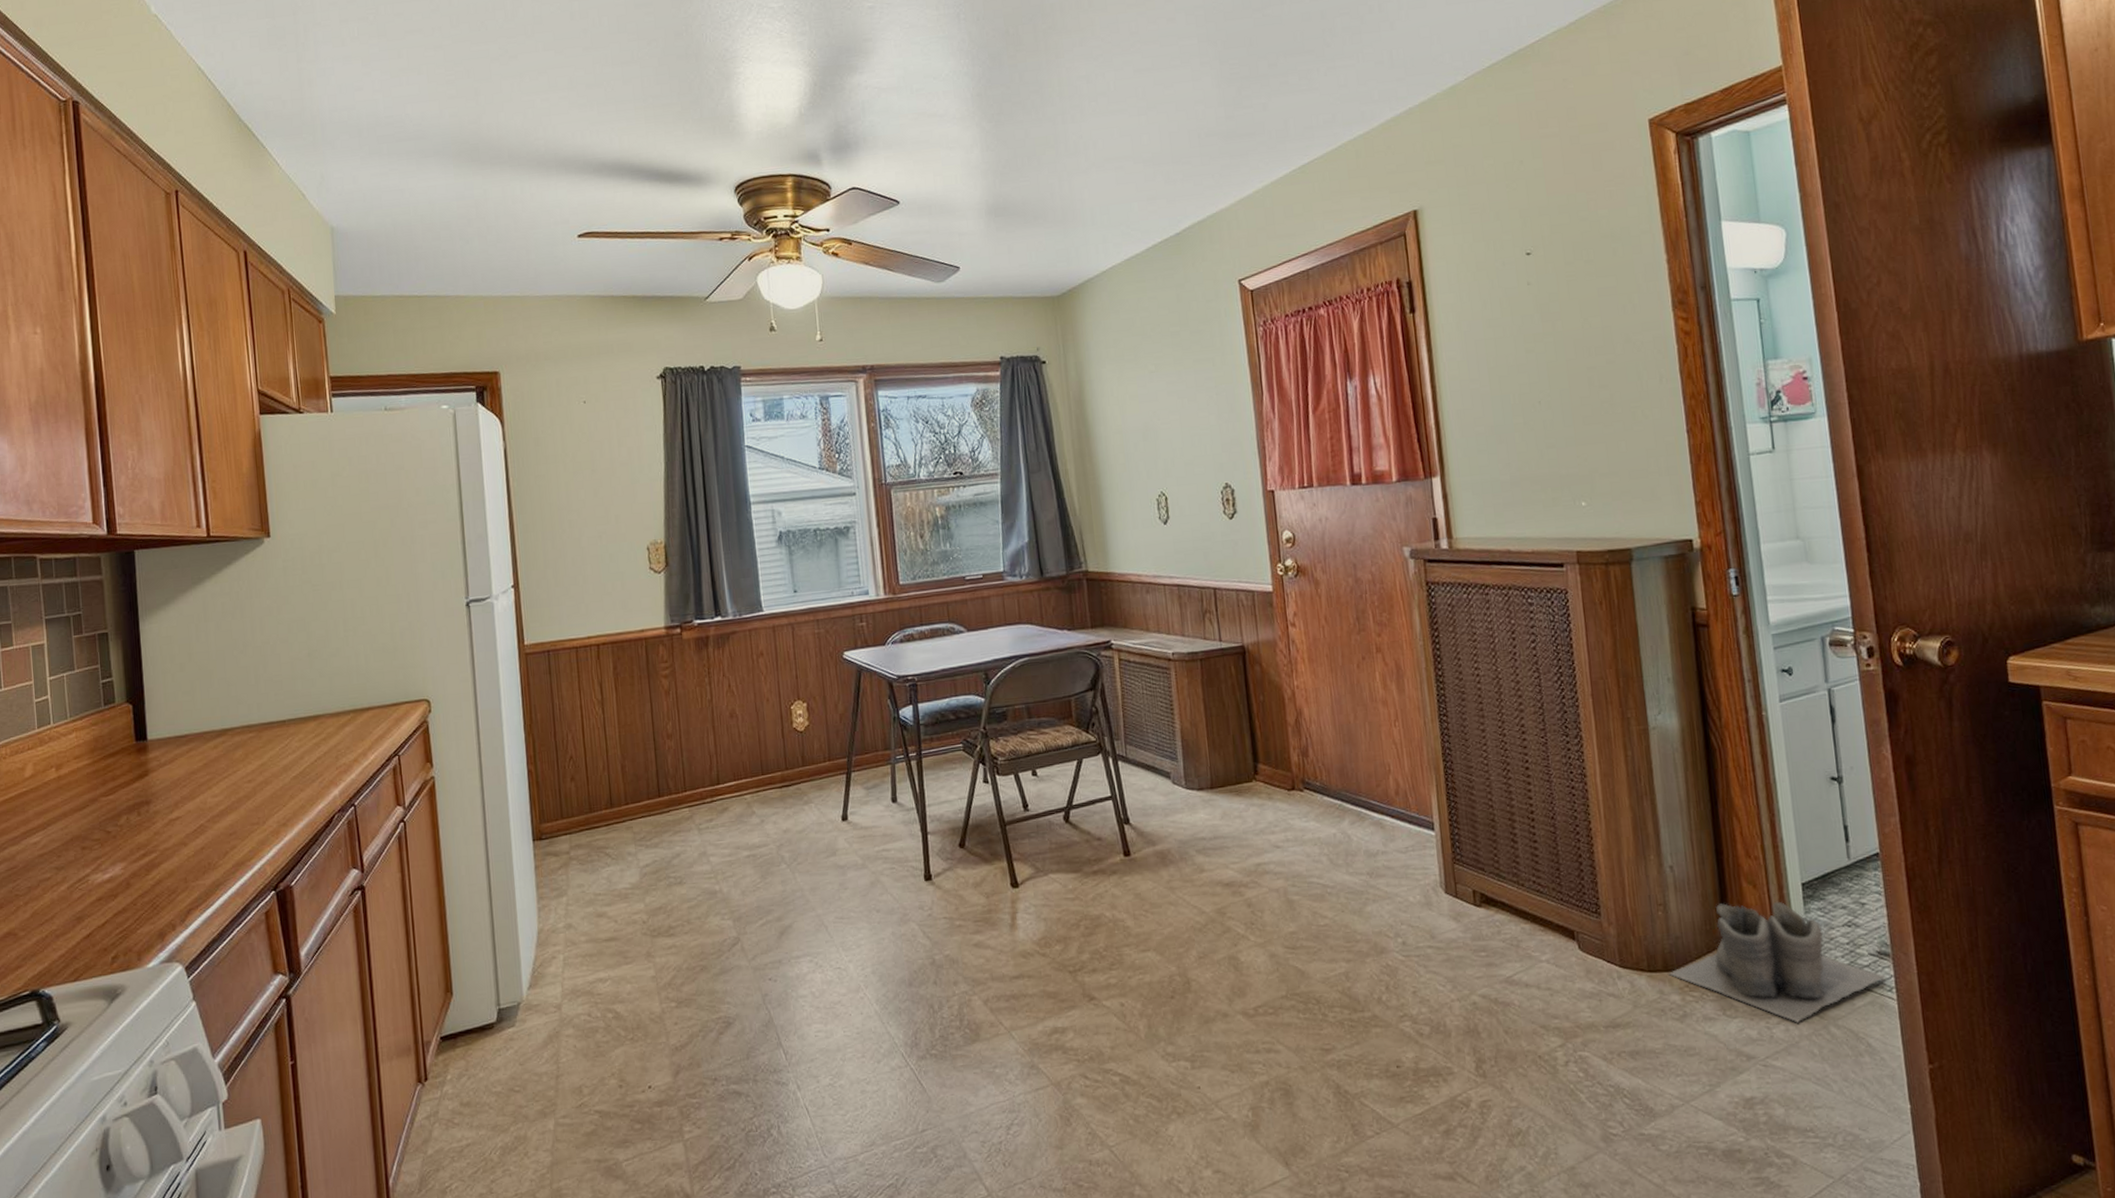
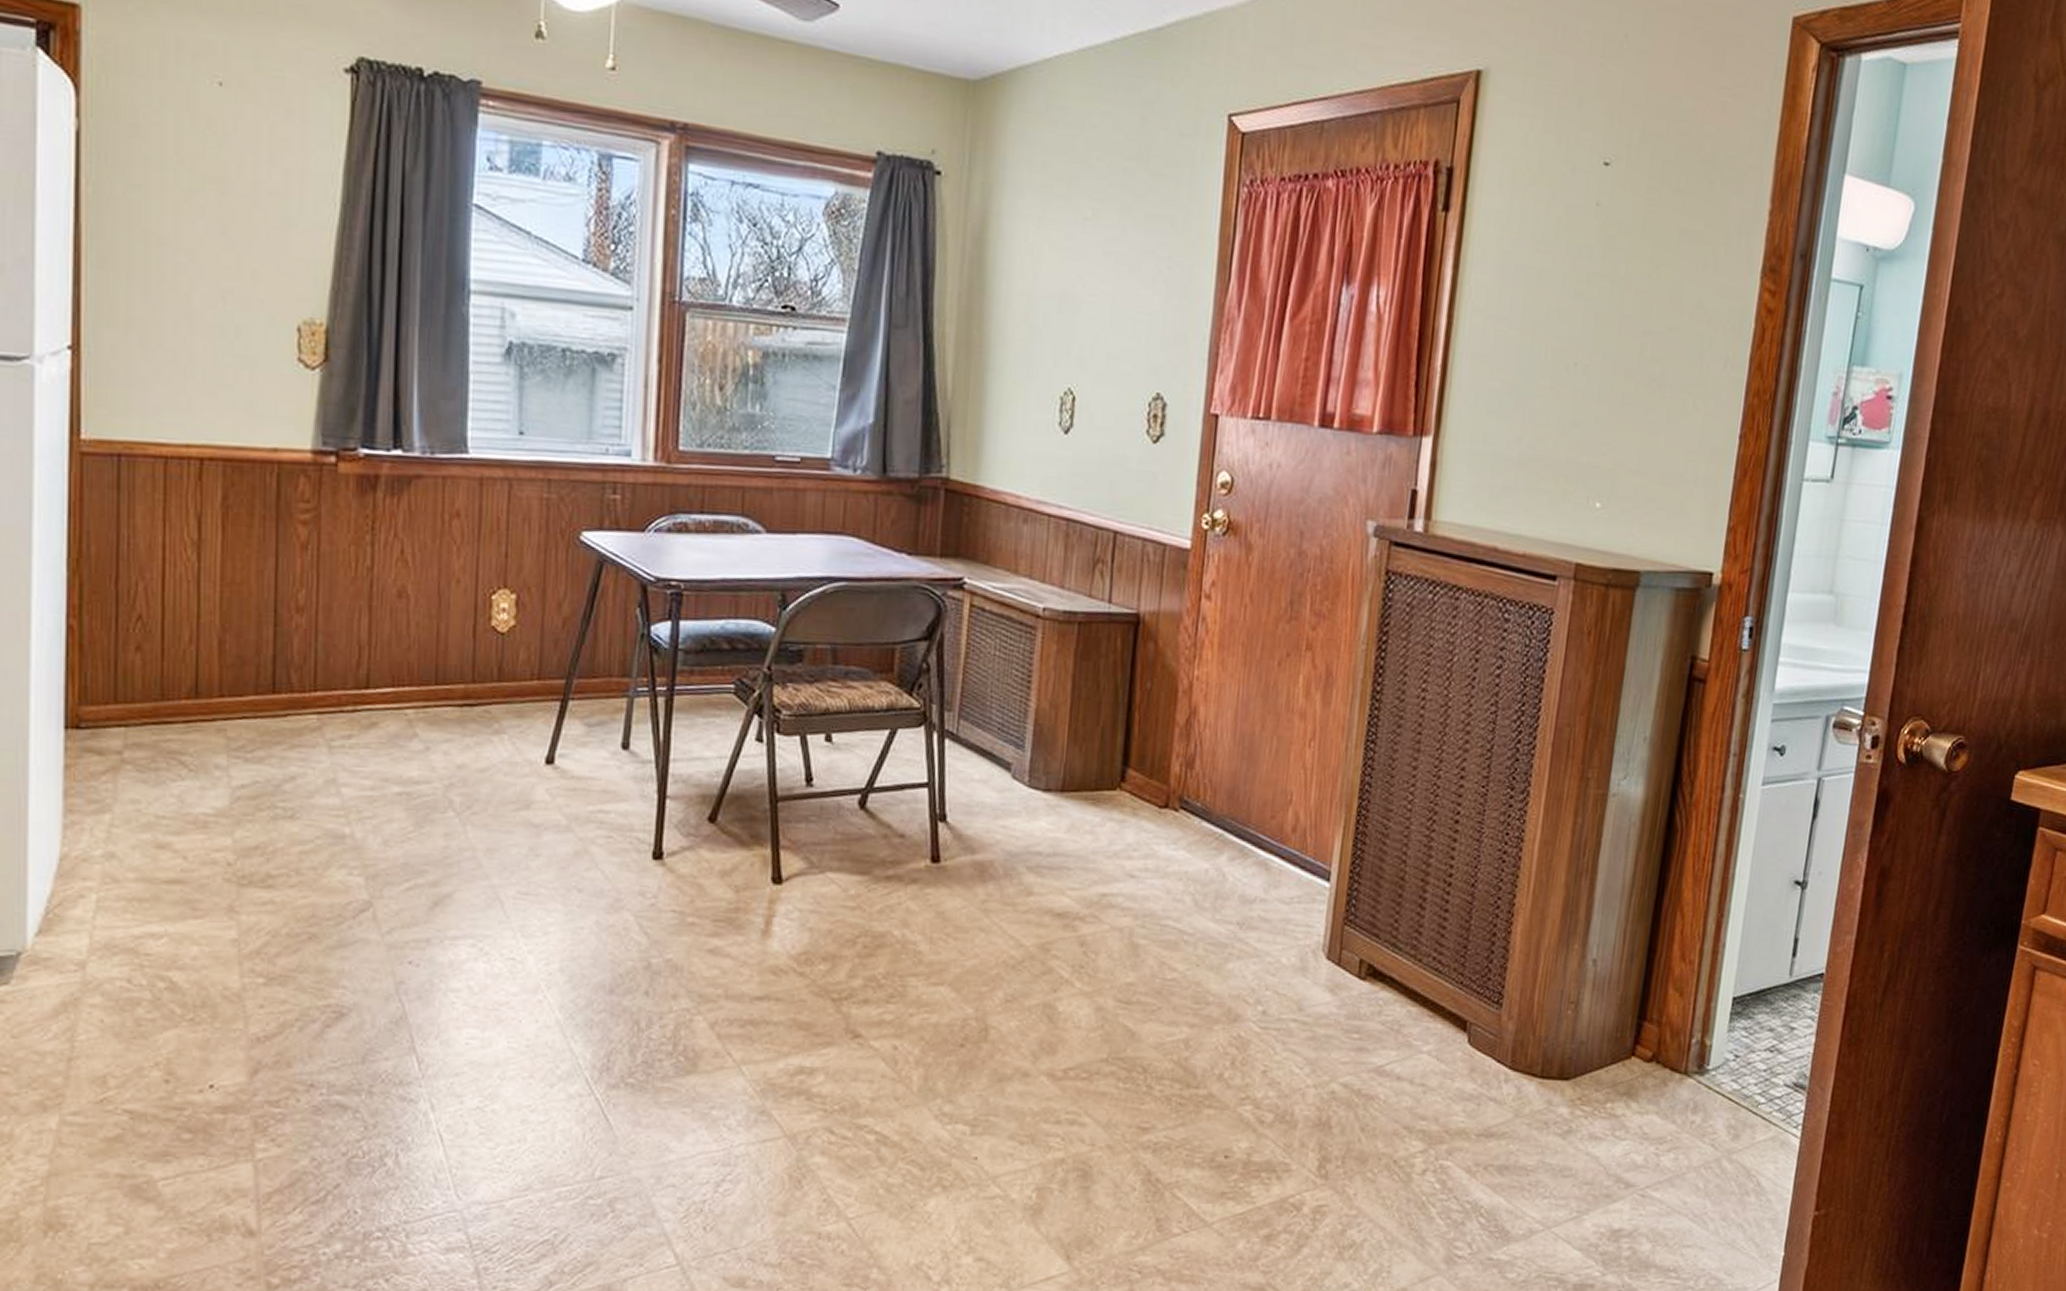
boots: present [1668,901,1886,1023] -> none [1562,1009,1796,1152]

